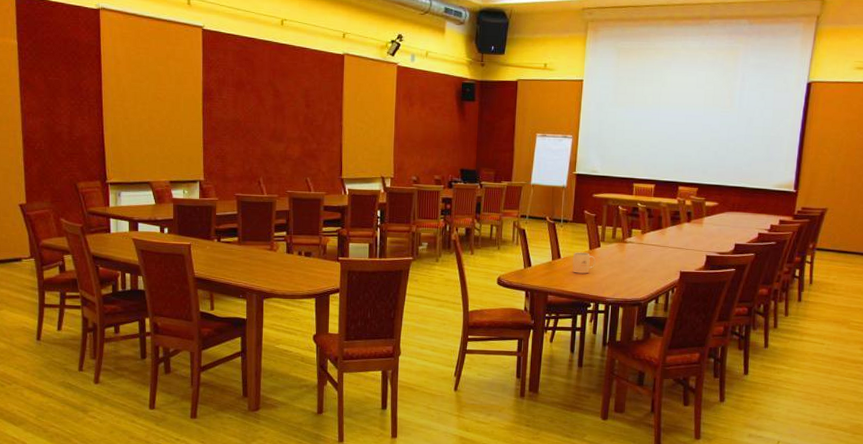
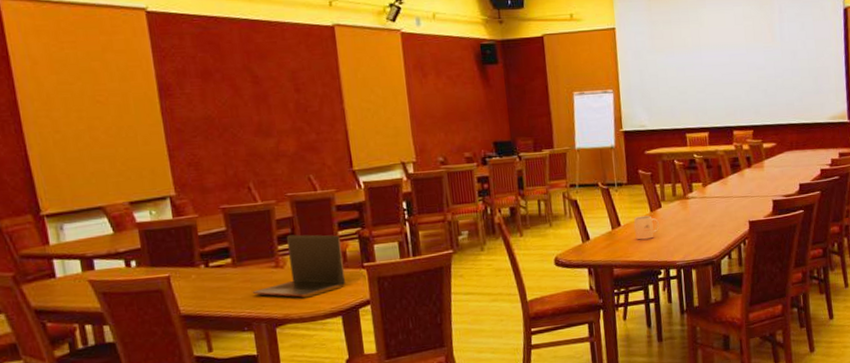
laptop computer: none [249,225,323,279] -> present [252,234,346,298]

